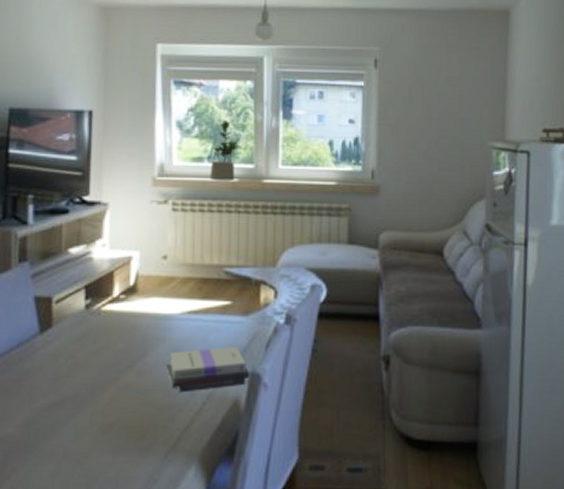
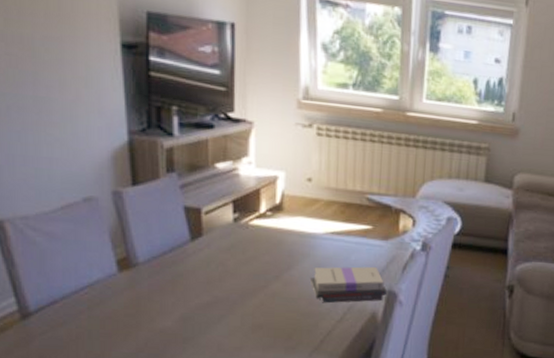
potted plant: present [209,121,240,182] -> none [354,47,386,111]

